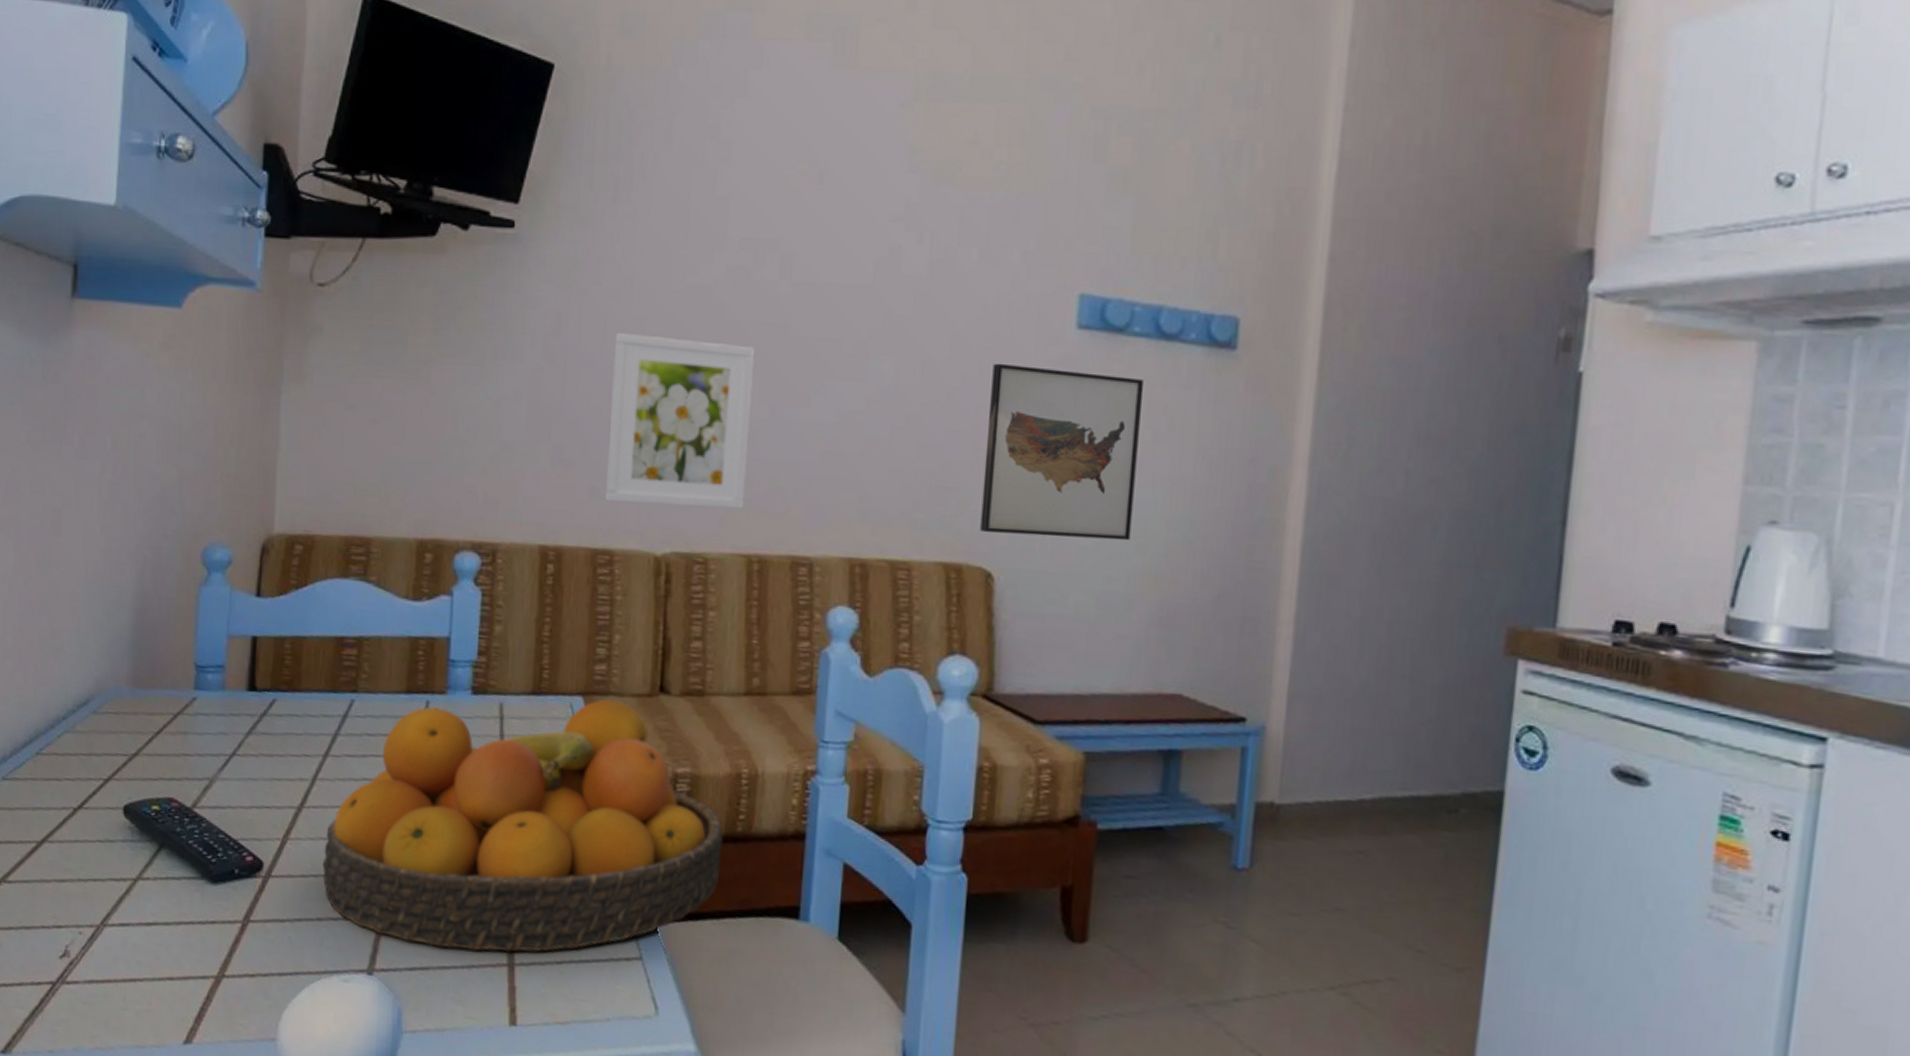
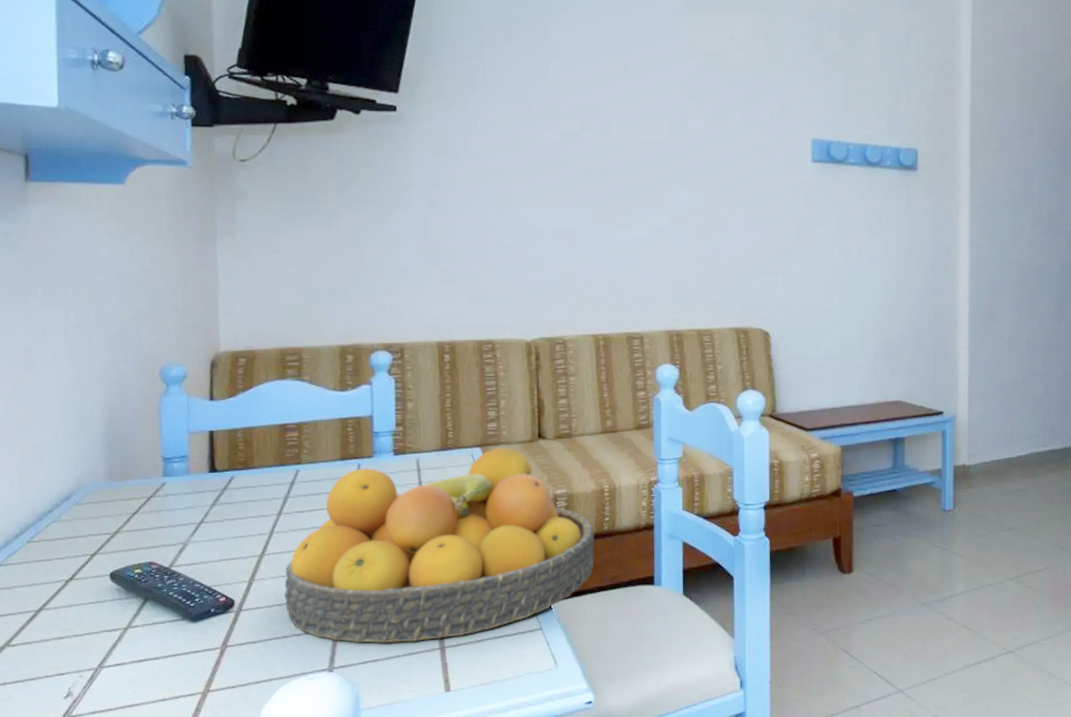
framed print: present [604,333,755,510] -> none [482,184,589,306]
wall art: present [980,363,1143,541] -> none [757,189,859,305]

